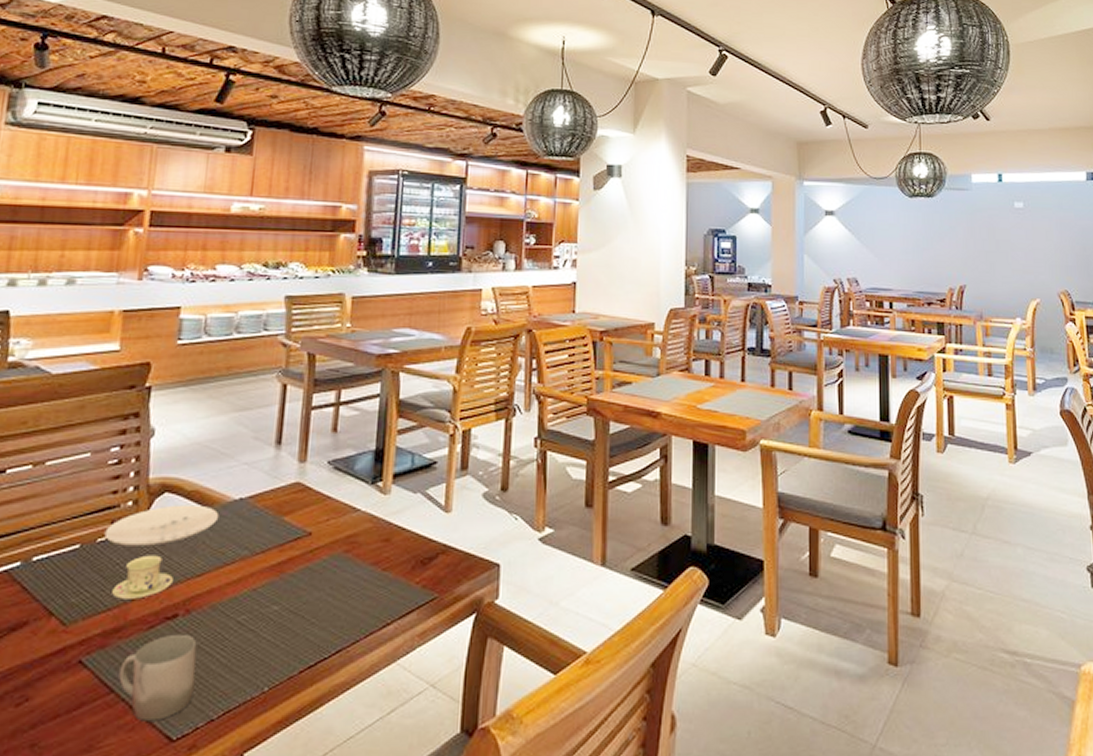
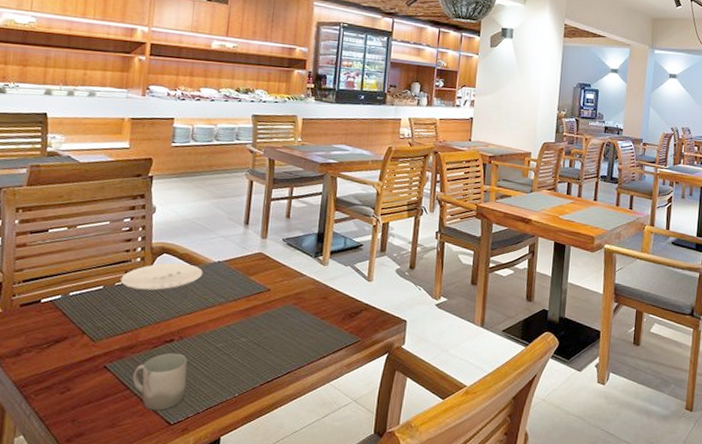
cup and saucer: present [112,555,173,599] -> none [127,297,170,327]

